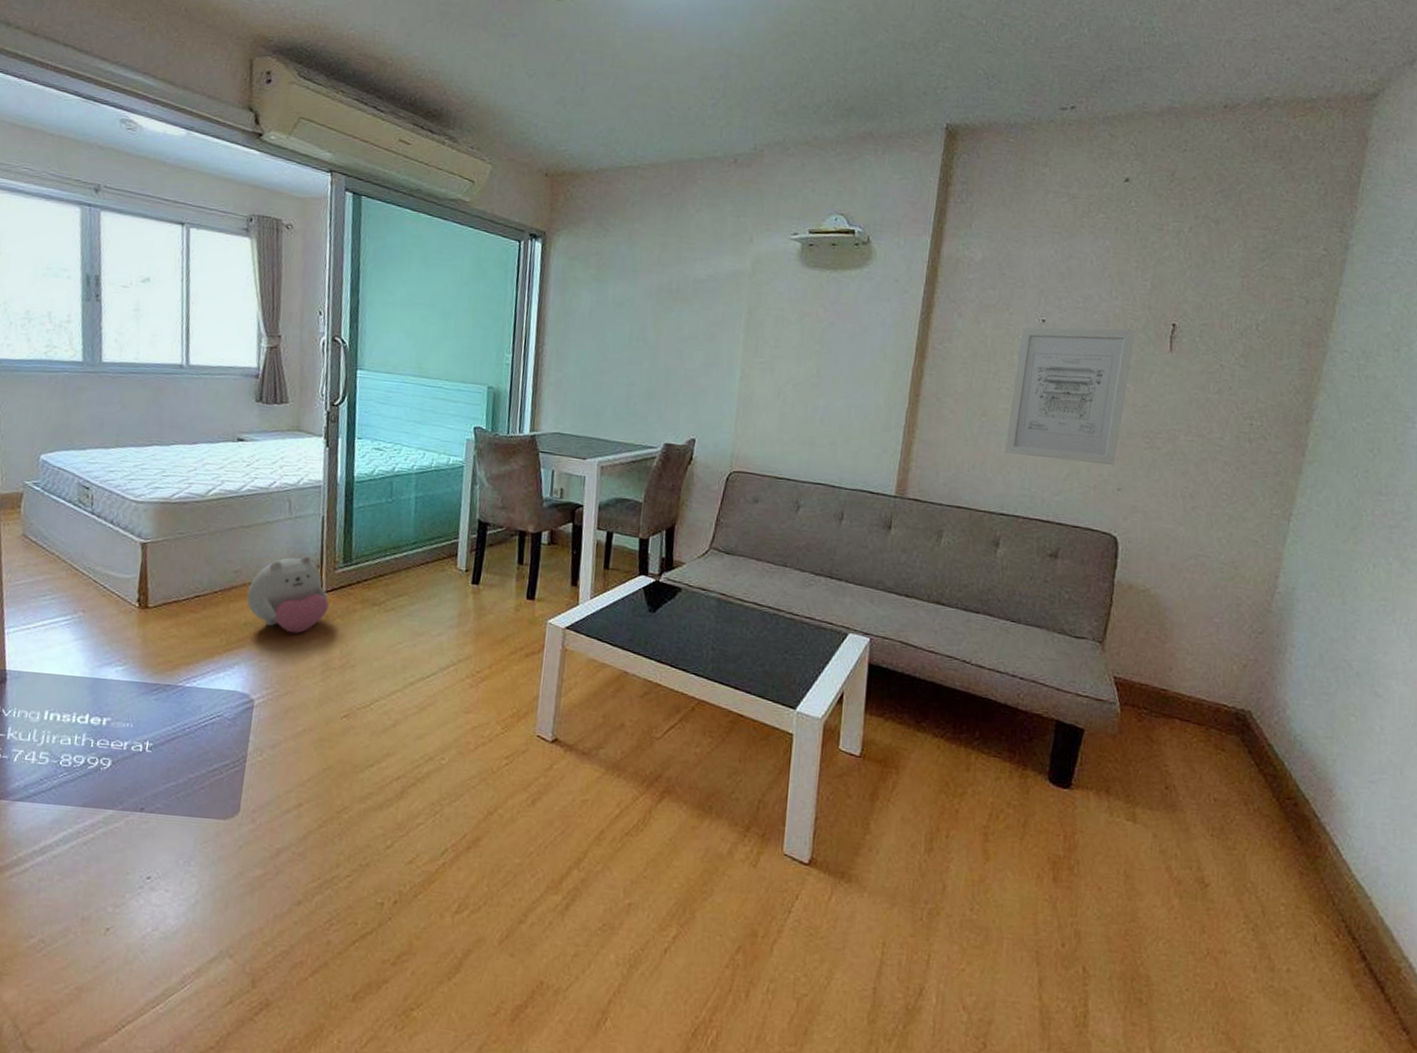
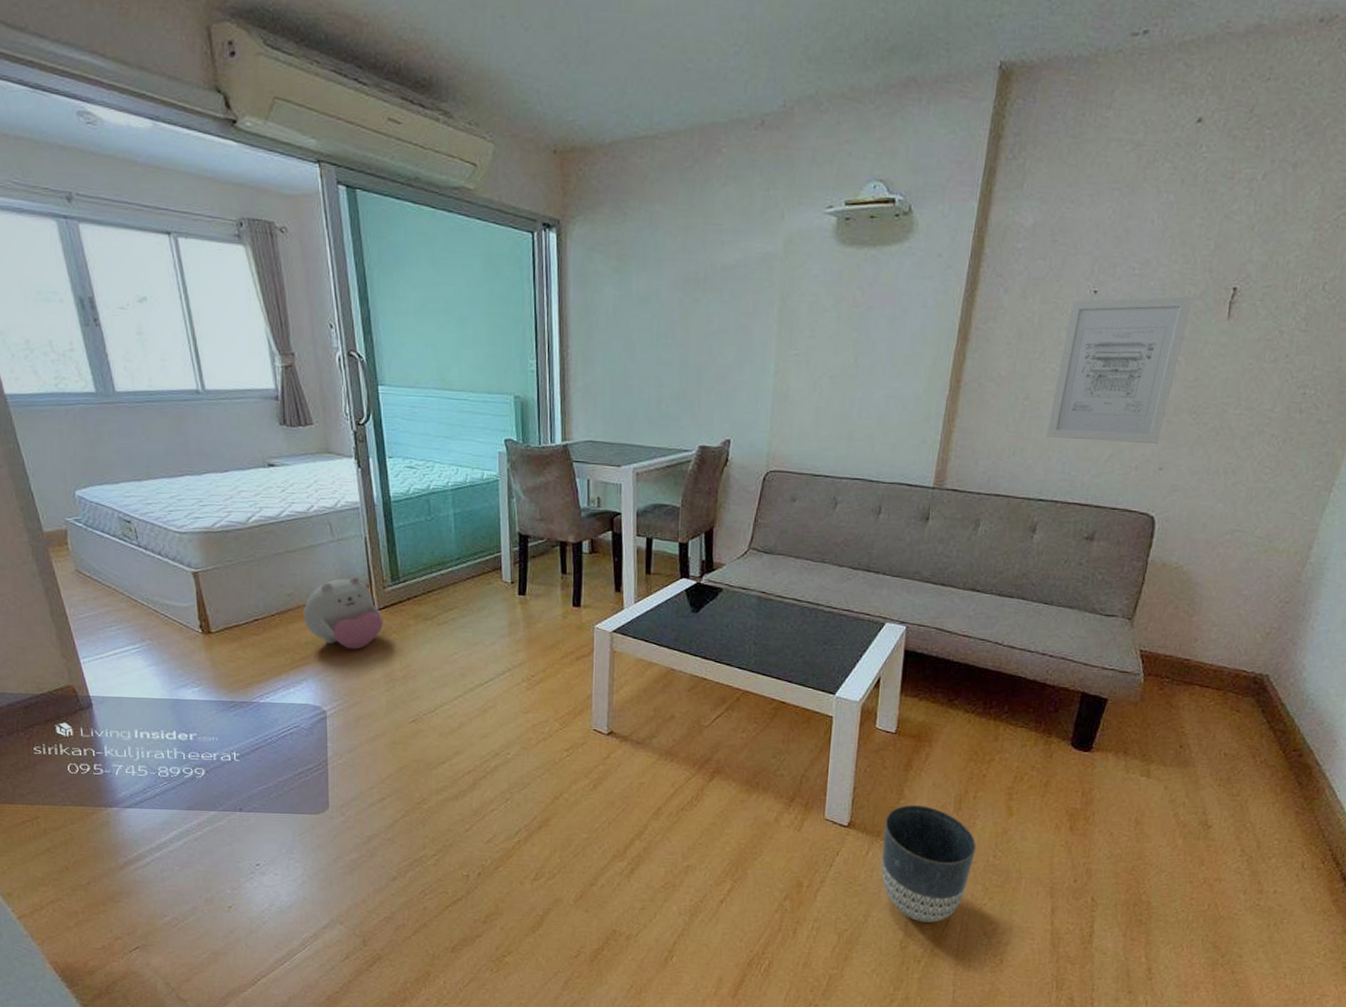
planter: none [845,841,951,990] -> present [881,804,977,922]

